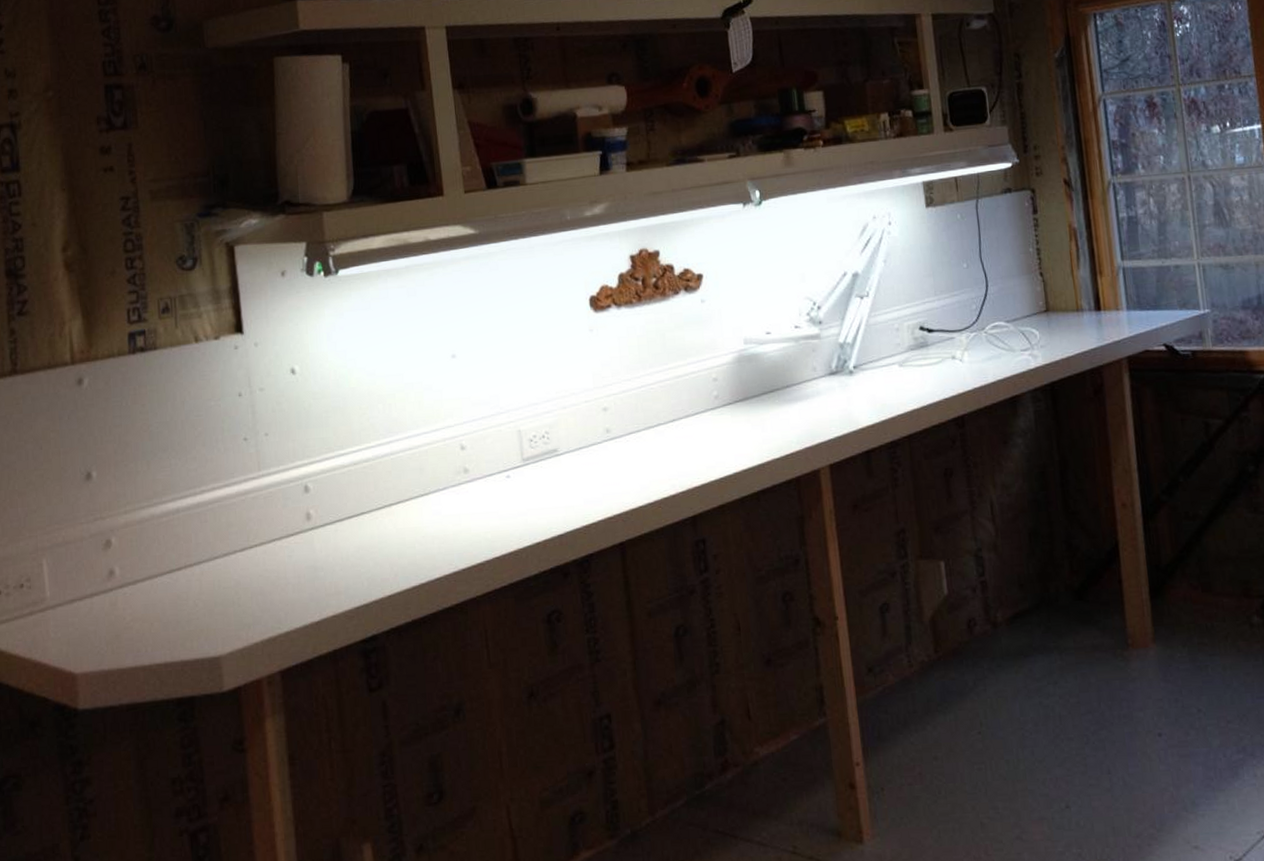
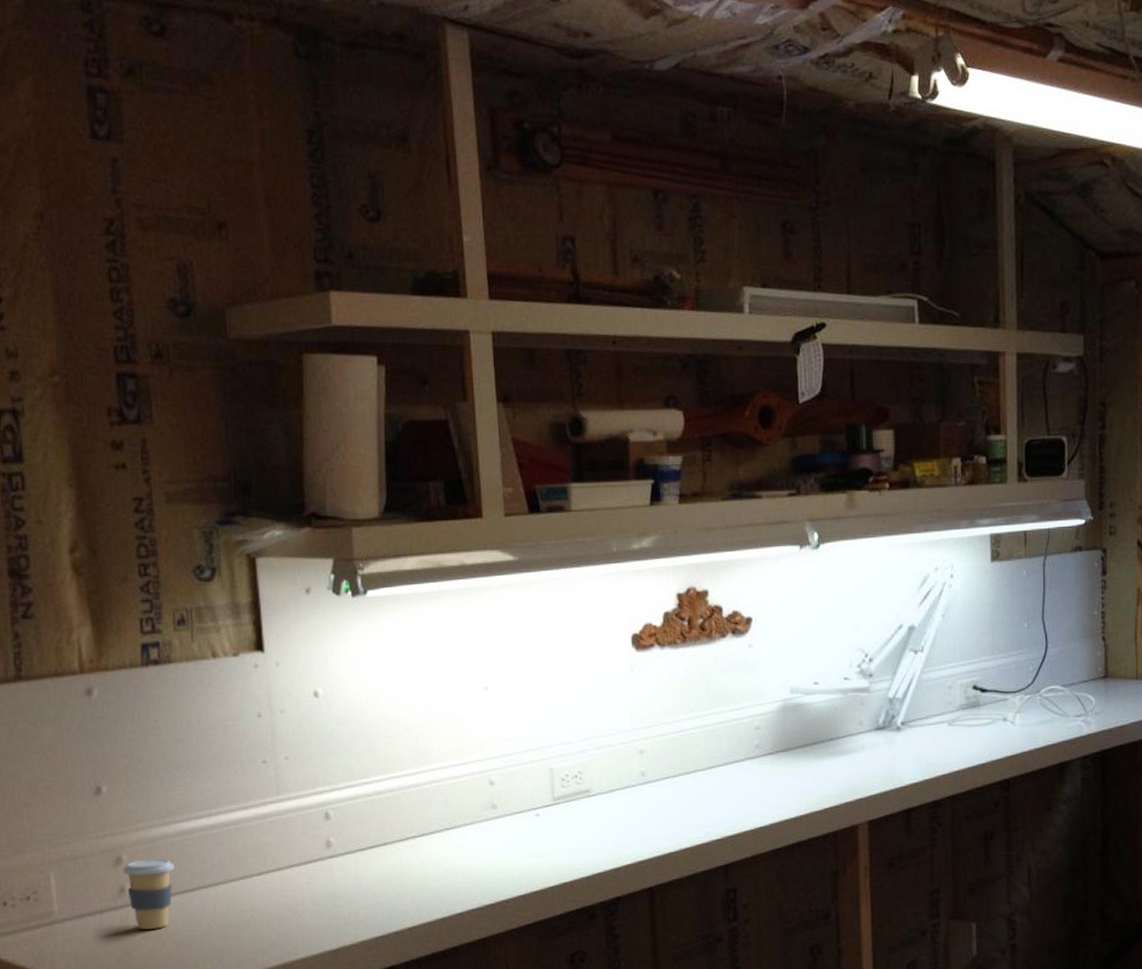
coffee cup: none [112,540,162,611] -> present [123,859,175,929]

